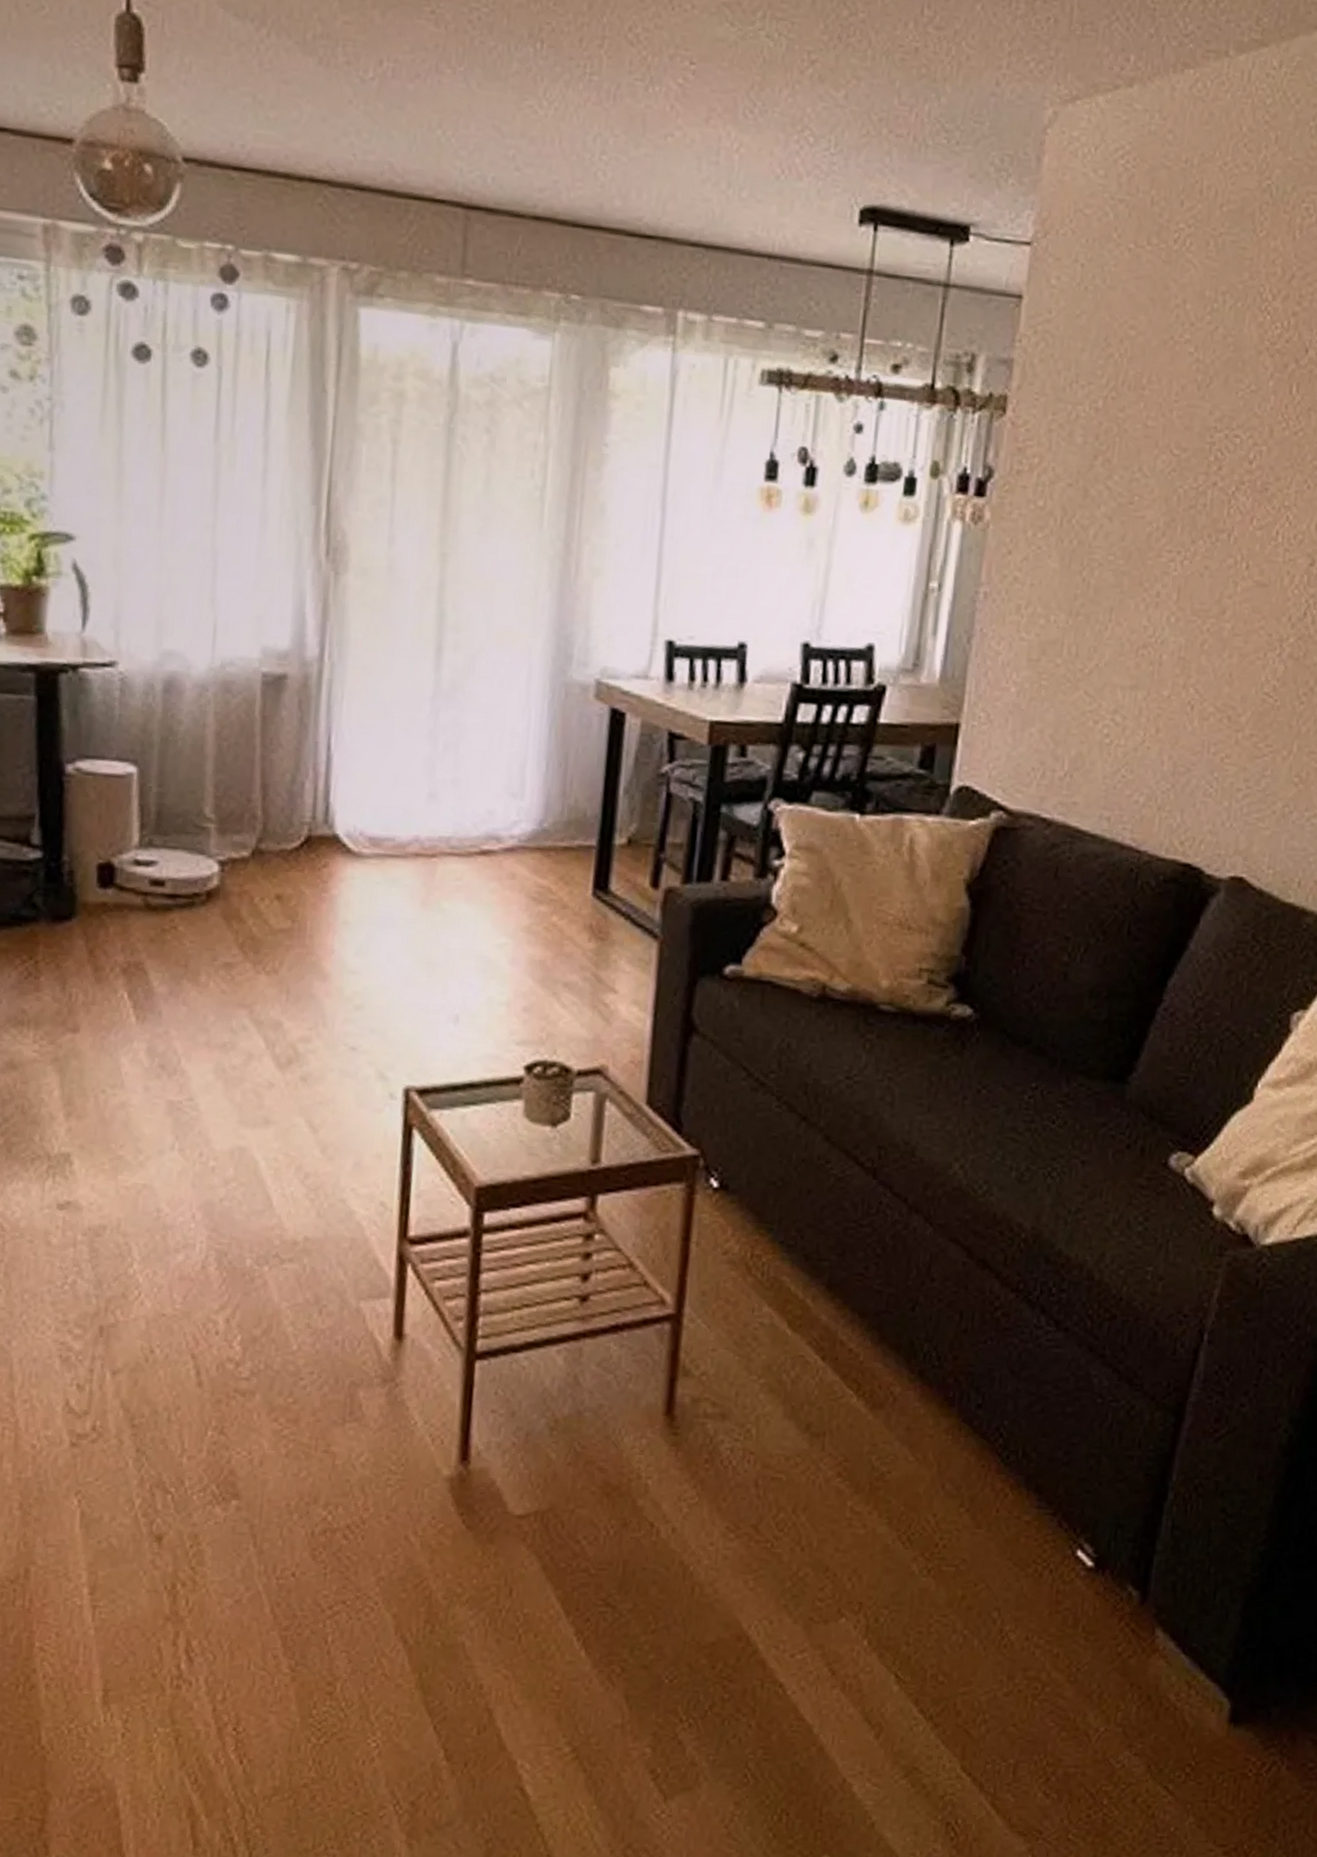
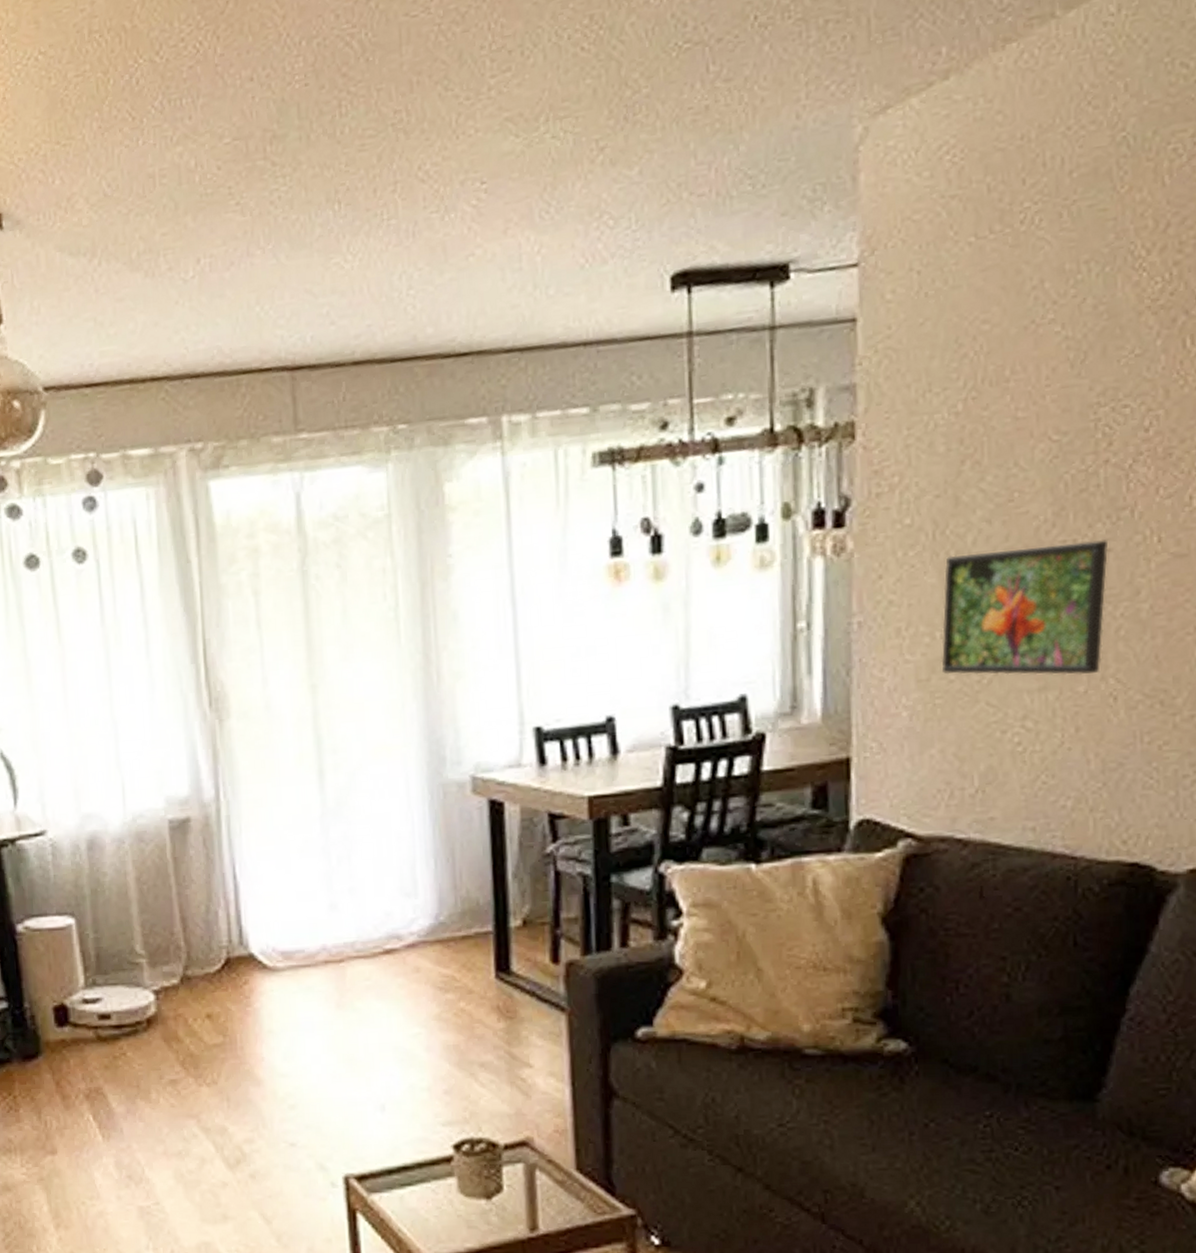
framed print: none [1051,544,1205,681] -> present [941,540,1108,675]

